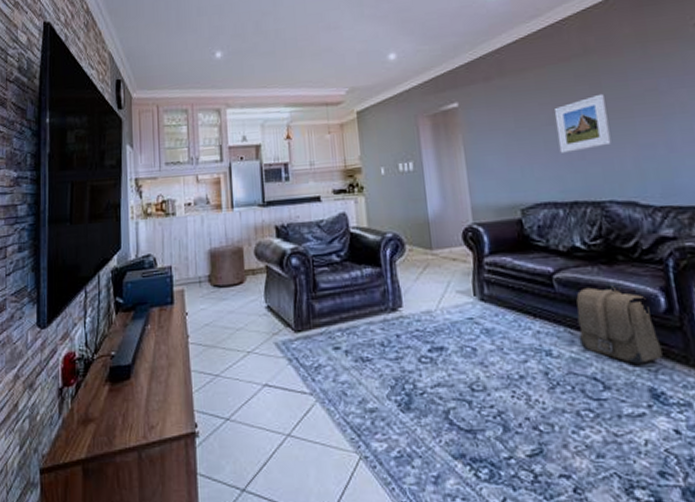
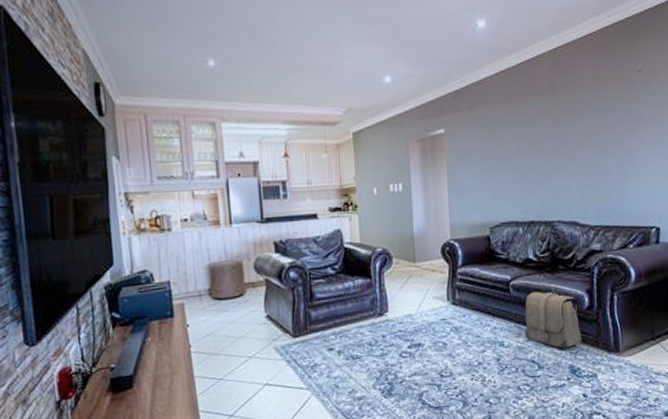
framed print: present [554,93,612,153] -> none [523,127,564,179]

